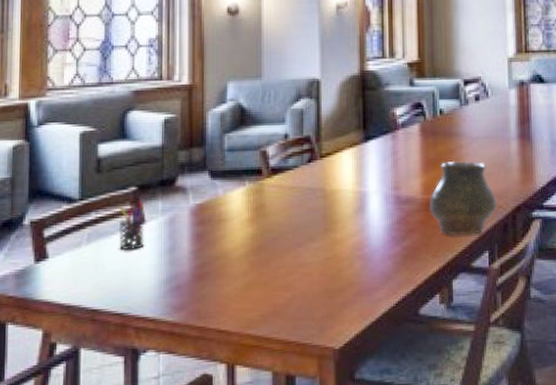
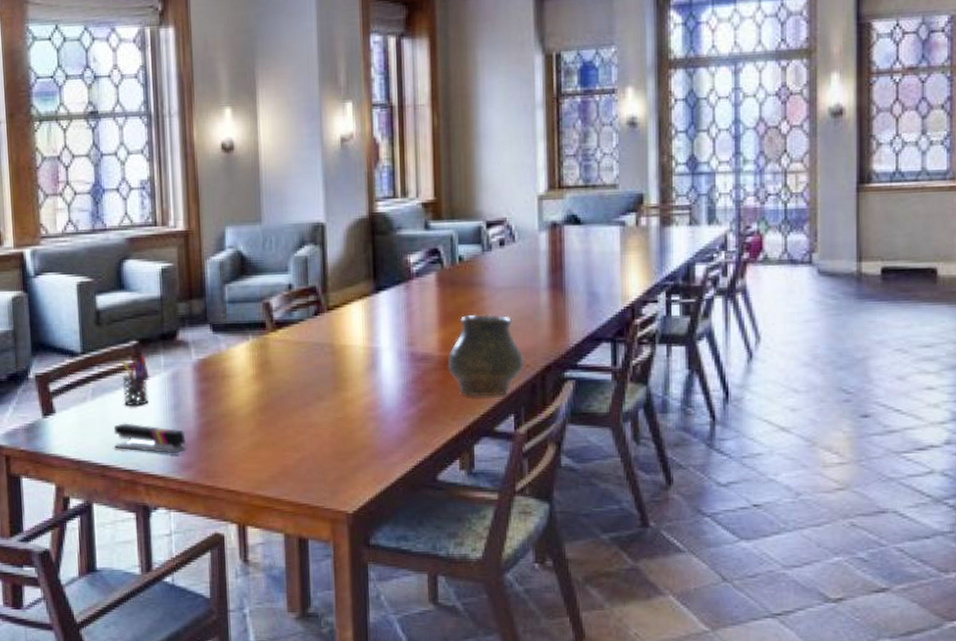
stapler: none [107,267,180,296] -> present [113,423,187,454]

